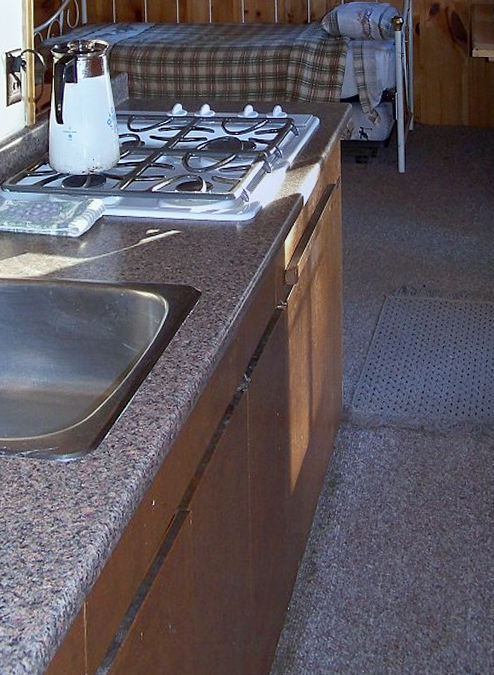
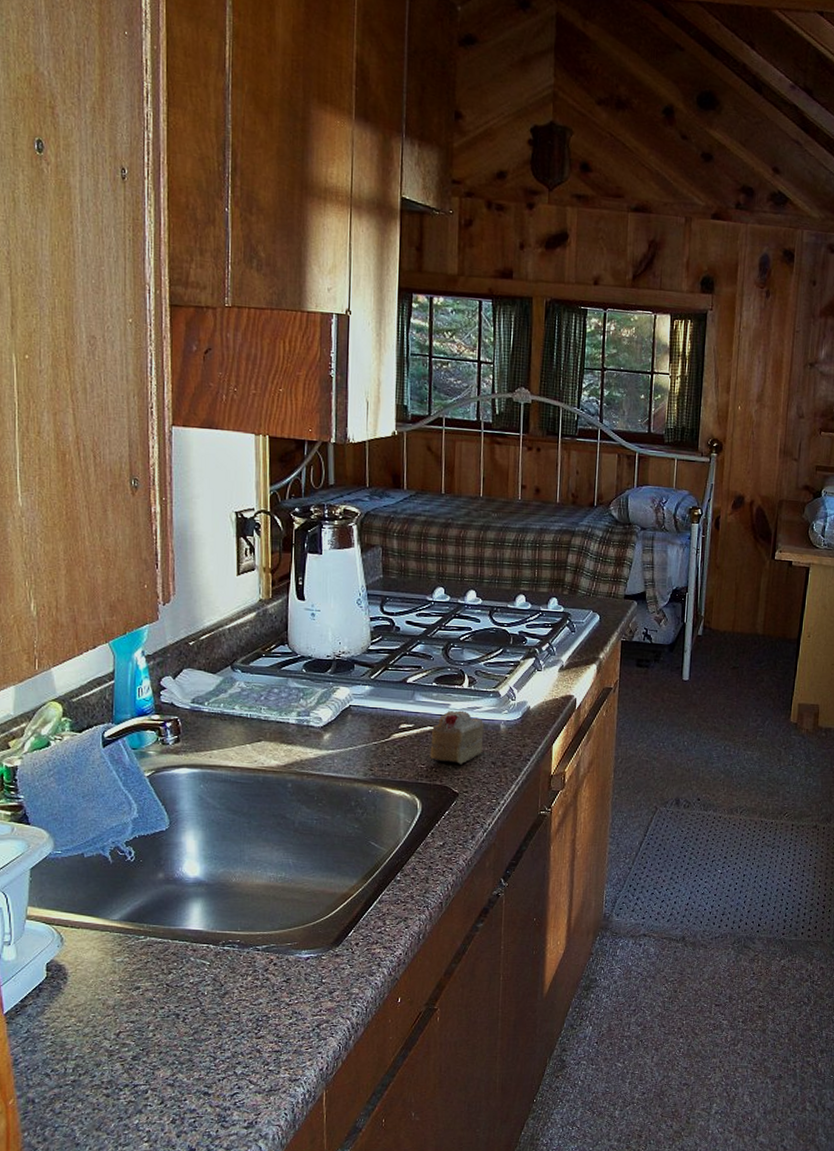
cake slice: none [174,214,222,265] -> present [430,710,484,765]

